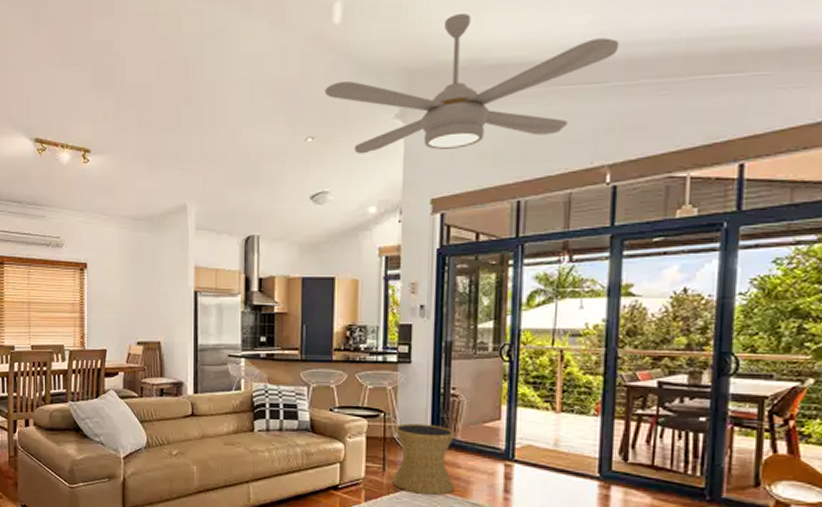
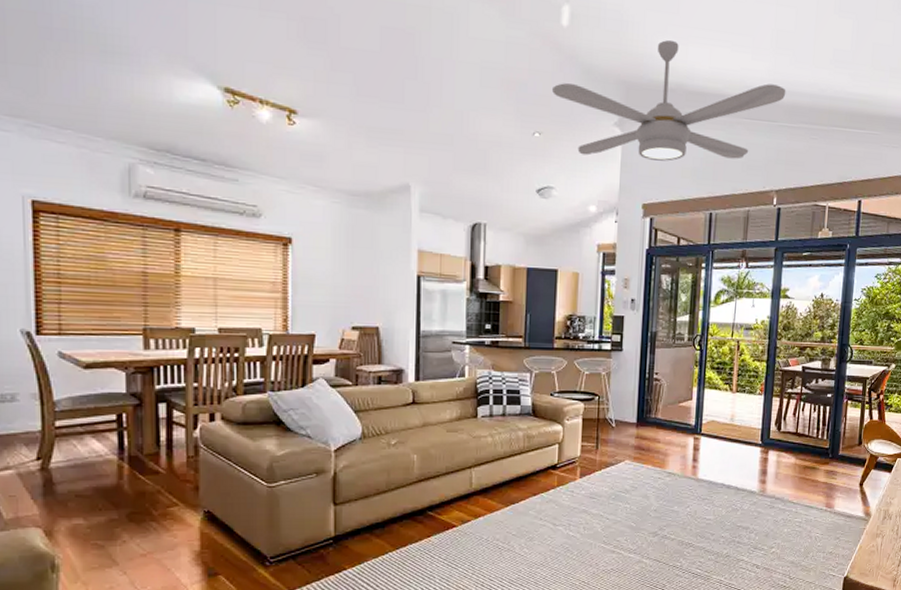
side table: present [392,423,456,496] -> none [603,405,657,469]

